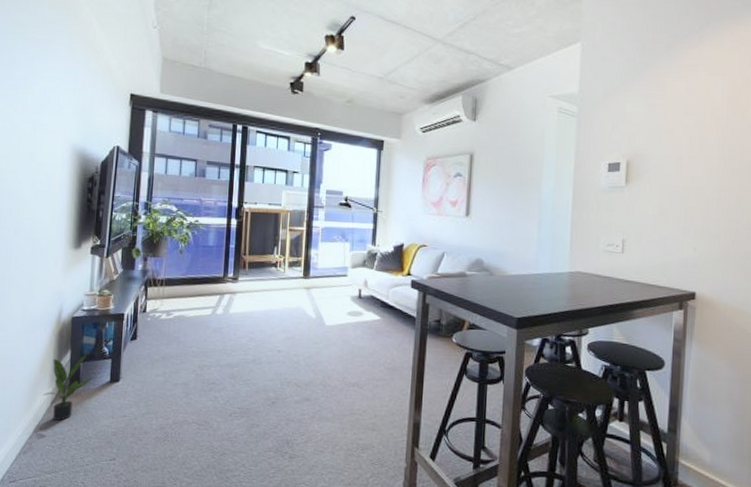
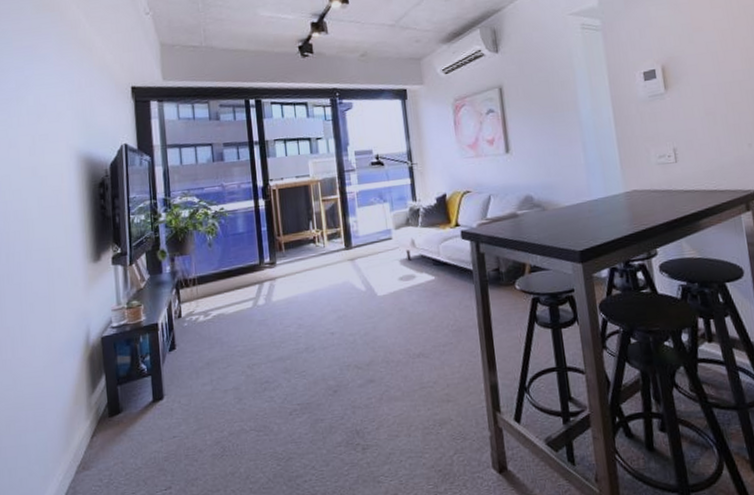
potted plant: present [43,353,95,421] -> none [81,374,136,456]

